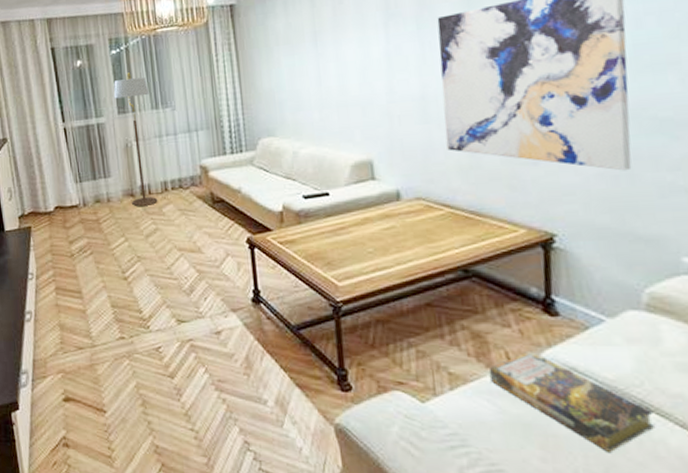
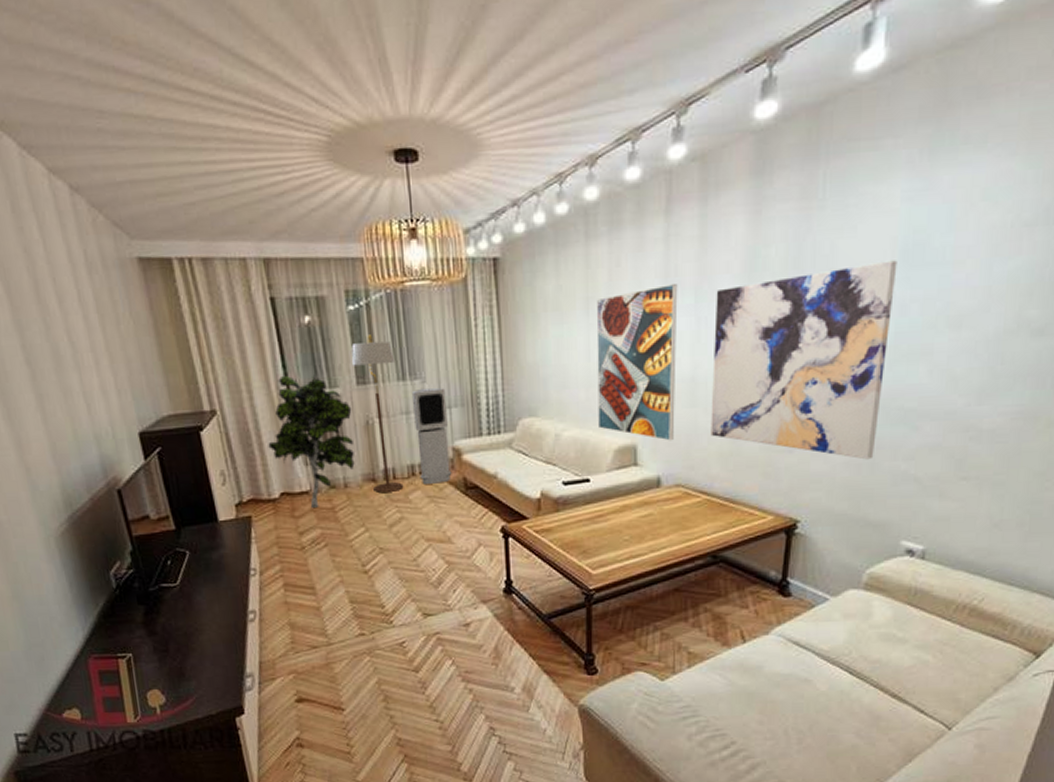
indoor plant: none [46,107,116,219] -> present [268,375,355,507]
air purifier: none [163,114,200,198] -> present [411,387,452,484]
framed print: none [324,15,409,156] -> present [596,284,678,441]
book: present [488,350,656,454] -> none [724,628,856,713]

